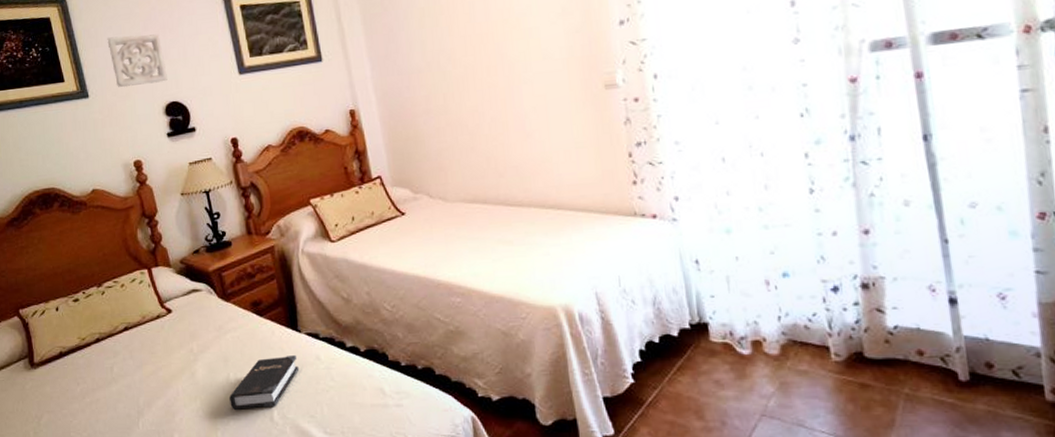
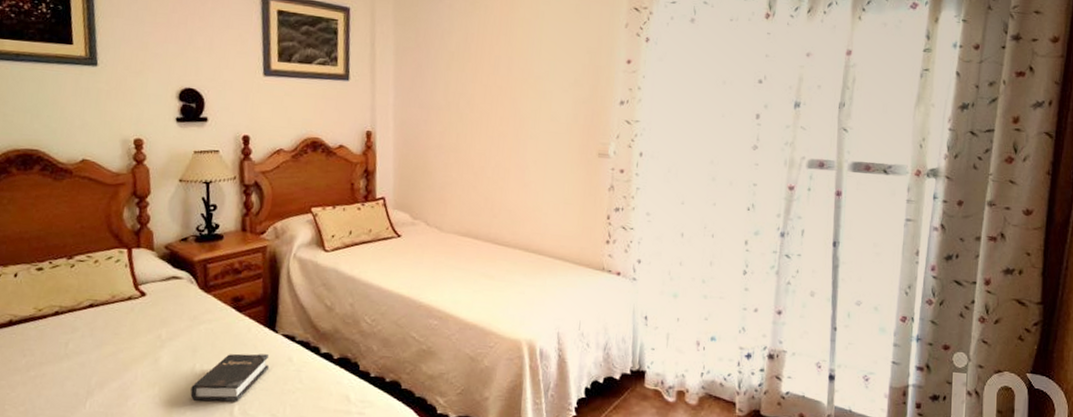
wall ornament: present [107,34,168,88] -> none [129,10,188,67]

